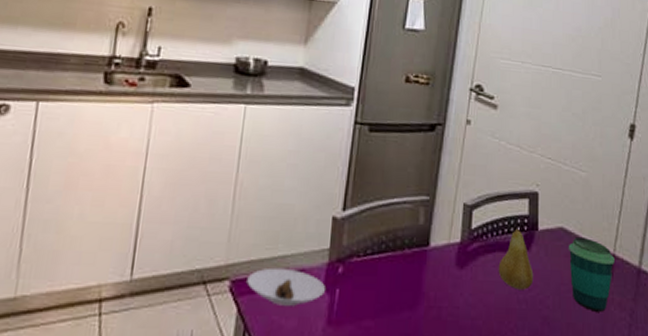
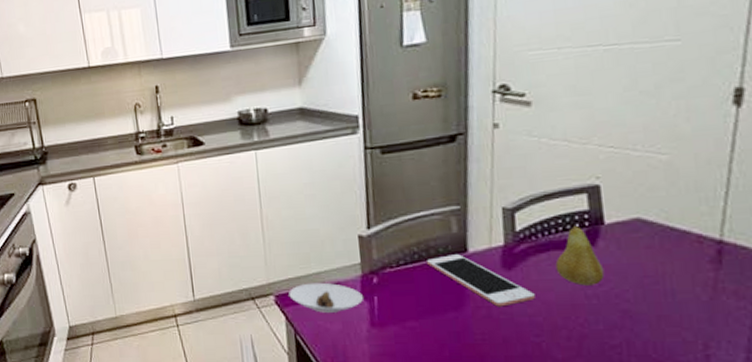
cell phone: none [392,247,479,308] -> present [427,254,535,307]
cup: present [568,236,615,312] -> none [649,225,723,302]

